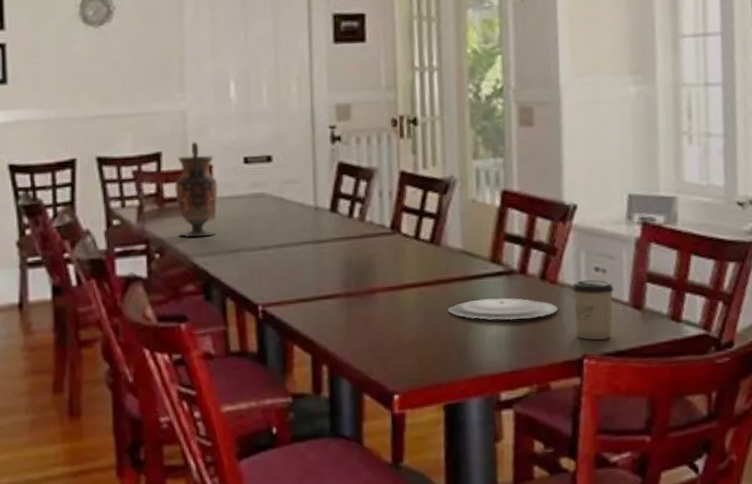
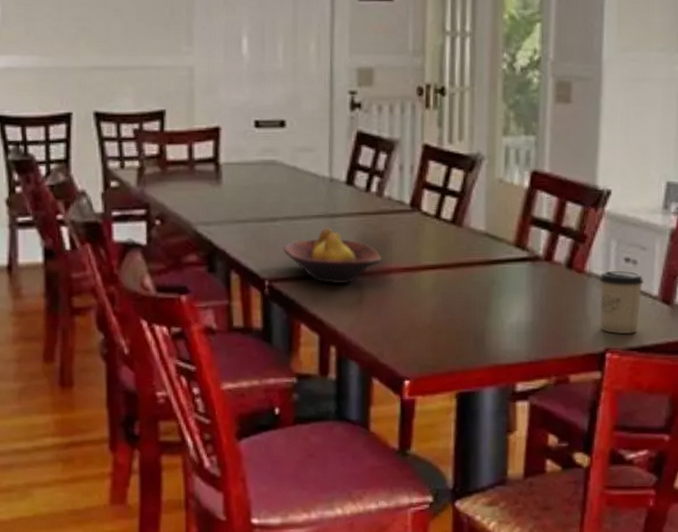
vase: present [174,141,219,238] -> none [178,100,227,205]
fruit bowl: none [273,253,367,306] -> present [282,228,382,284]
plate: present [447,298,558,320] -> none [466,285,583,309]

